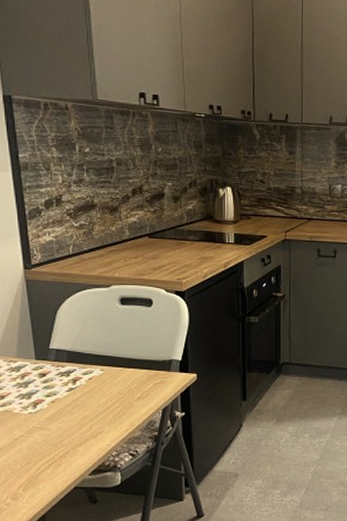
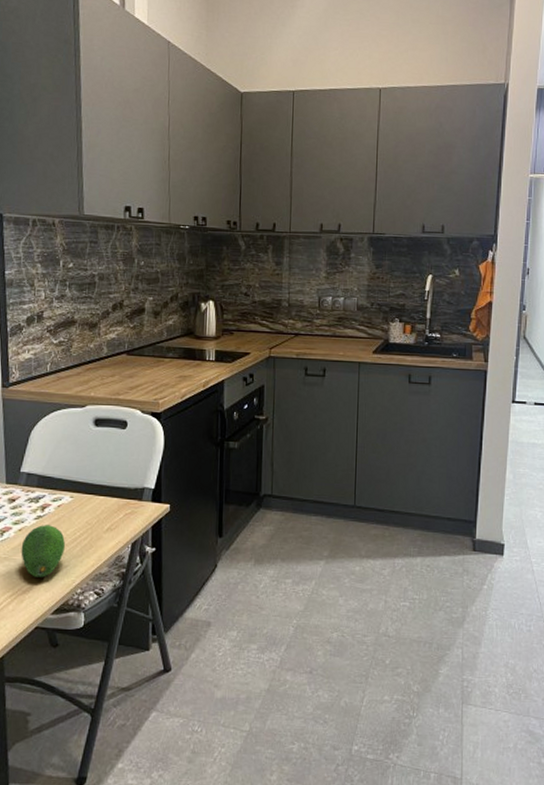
fruit: none [55,396,98,443] -> present [21,525,65,578]

